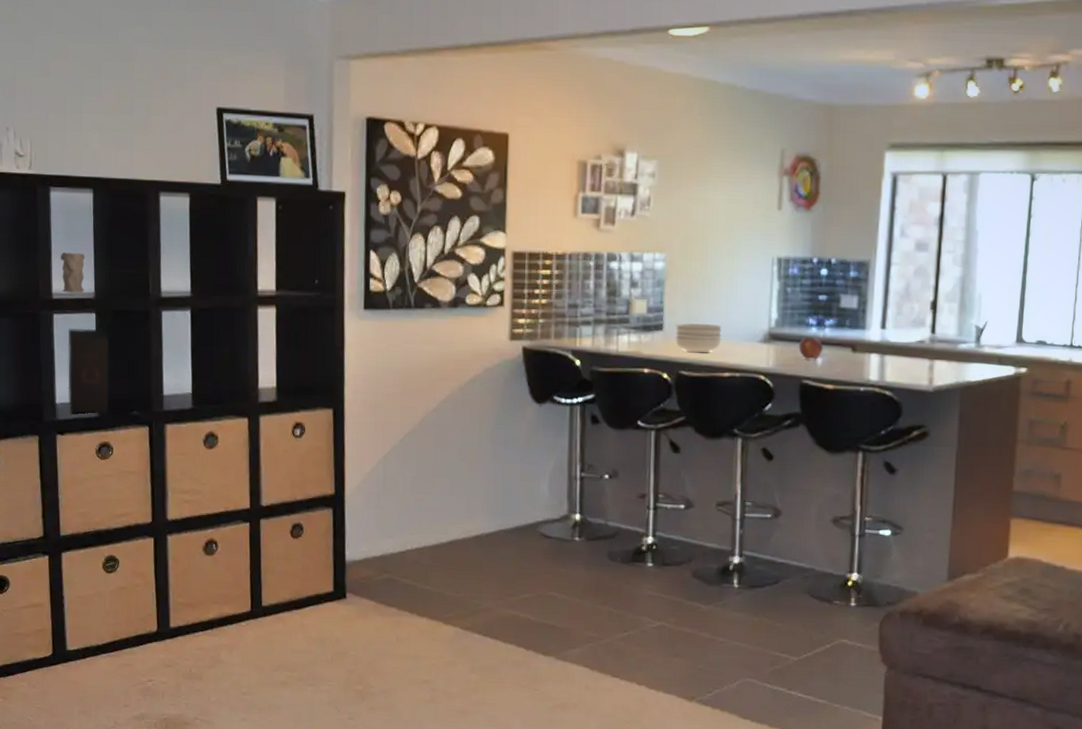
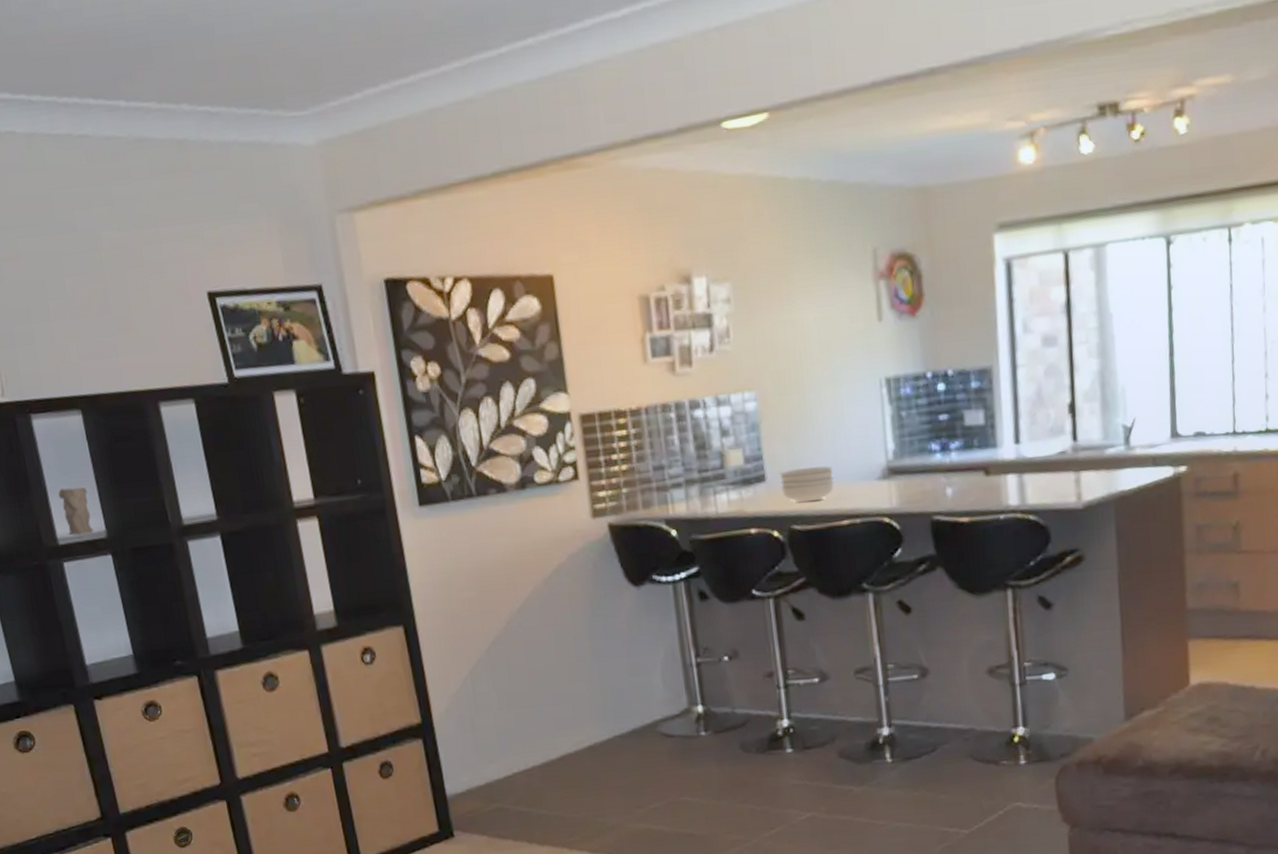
decorative box: present [67,328,110,414] -> none [84,573,149,675]
fruit: present [798,337,823,360] -> none [923,464,952,492]

